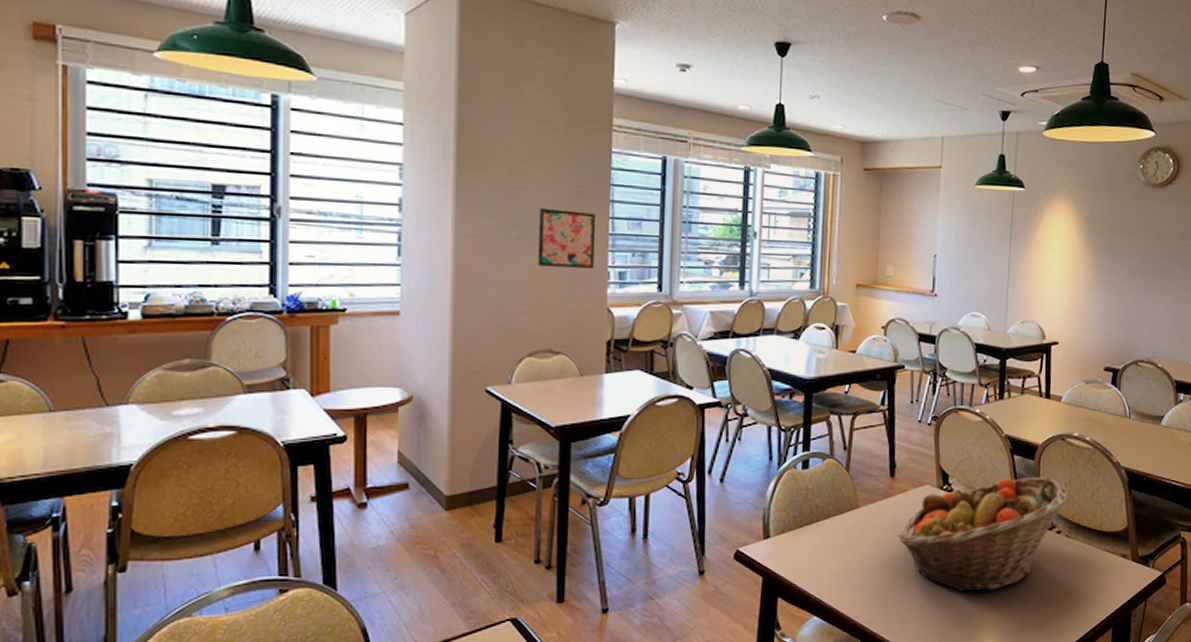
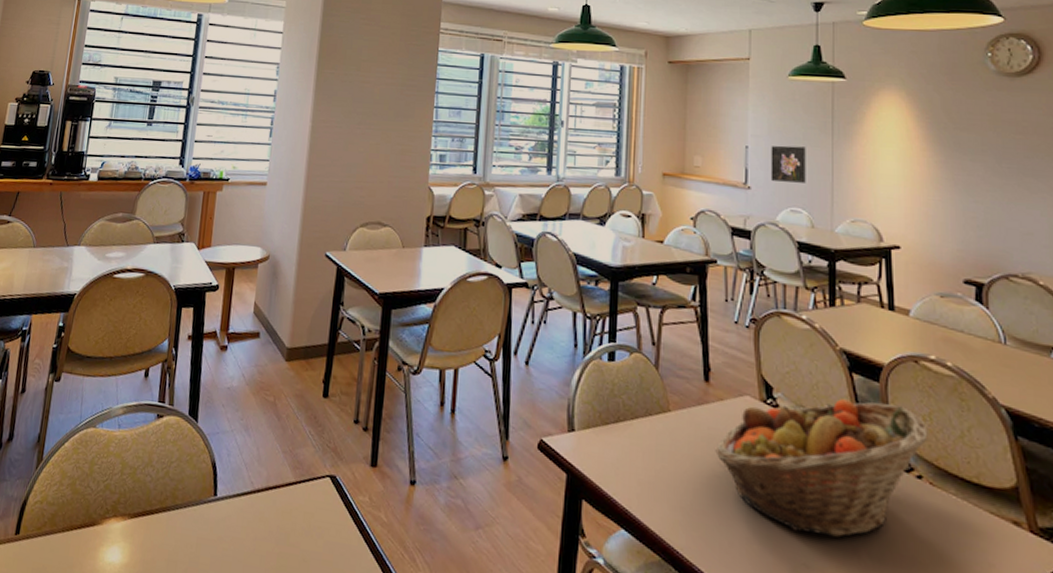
wall art: present [537,209,595,268] -> none [373,99,422,151]
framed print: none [955,253,987,289] -> present [770,145,806,183]

